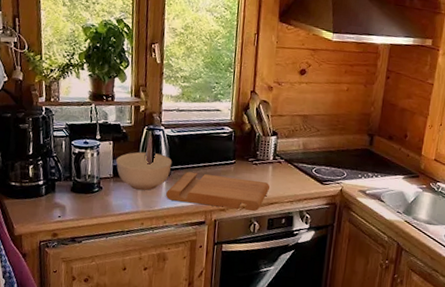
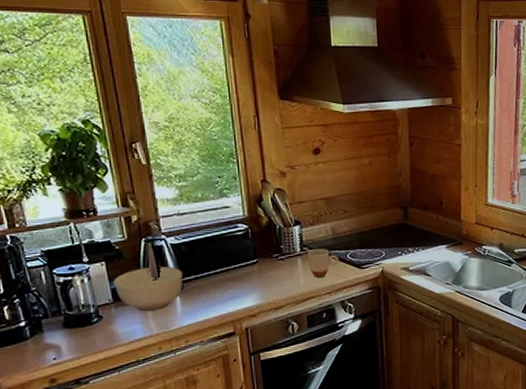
cutting board: present [166,171,270,212] -> none [182,276,303,316]
mug: none [277,159,305,186] -> present [307,248,339,278]

